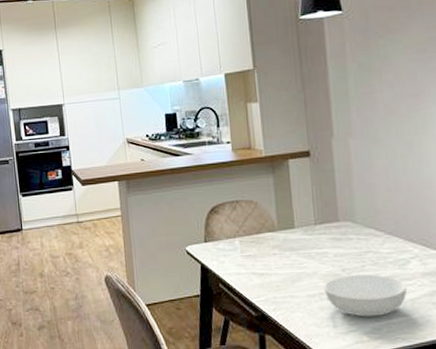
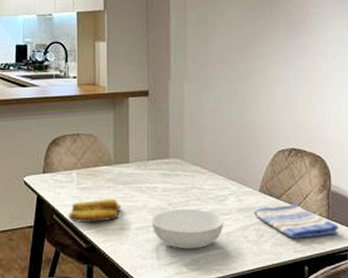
banana: none [235,264,290,291] -> present [69,197,121,222]

